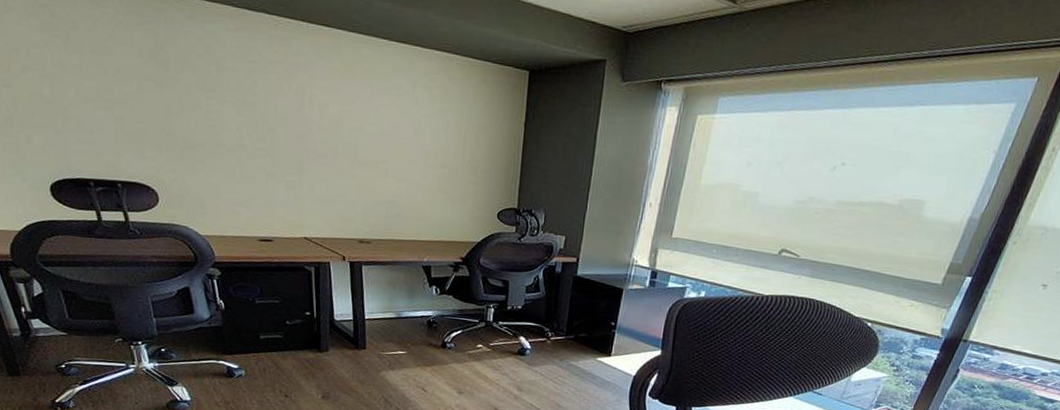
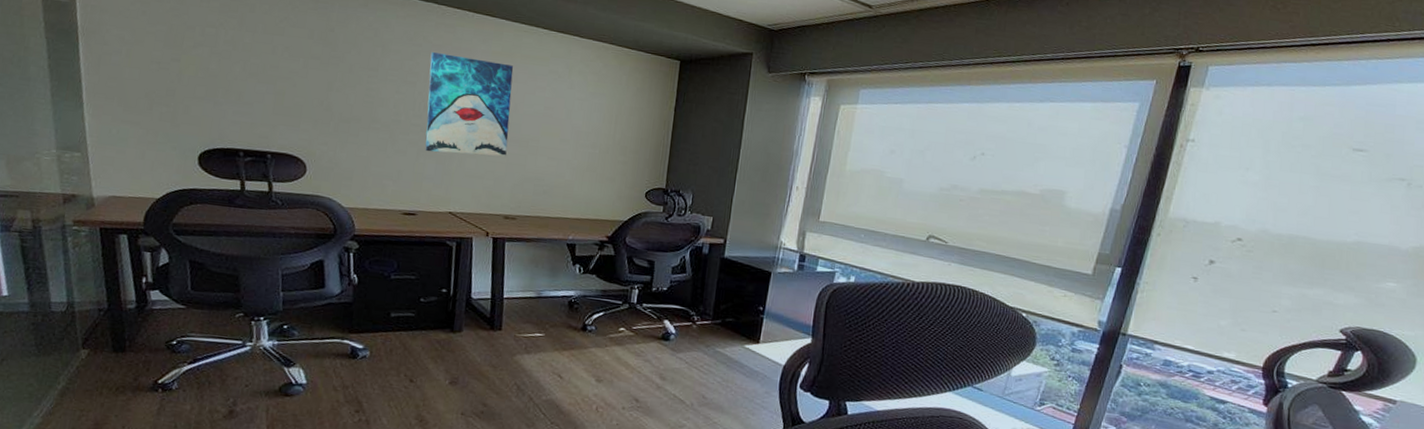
wall art: none [267,68,356,180] -> present [425,51,514,157]

